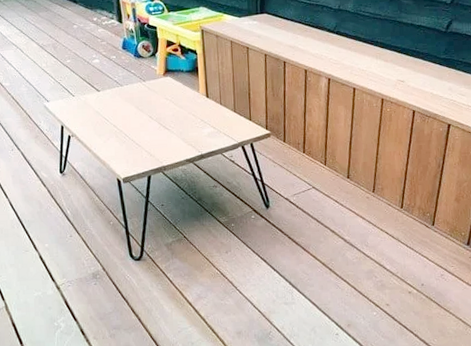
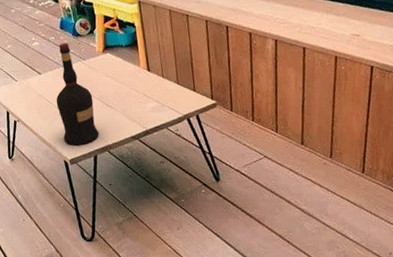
liquor: none [113,62,155,164] -> present [56,42,99,145]

